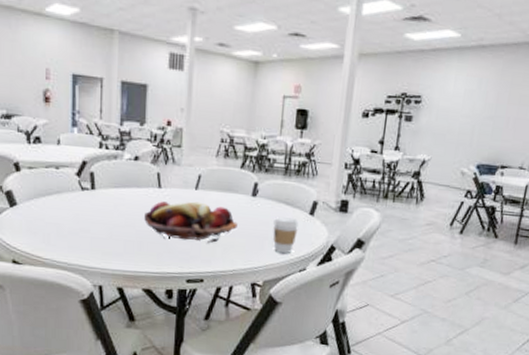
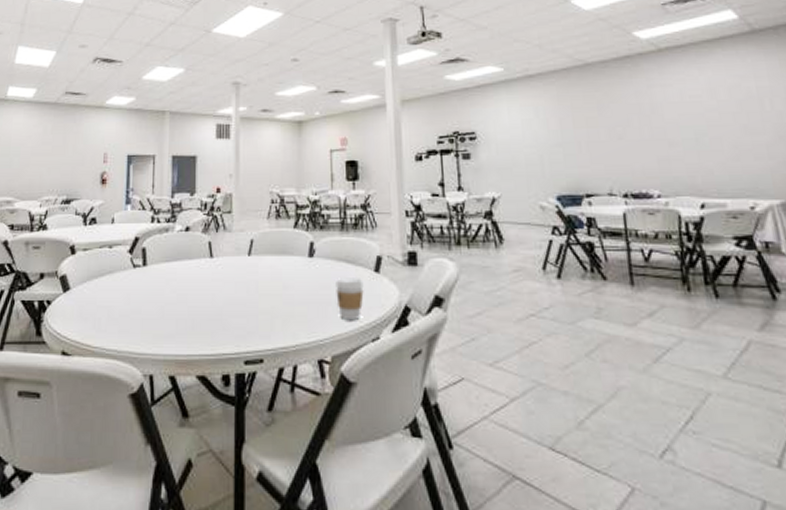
fruit basket: present [144,201,238,243] -> none [197,269,296,314]

